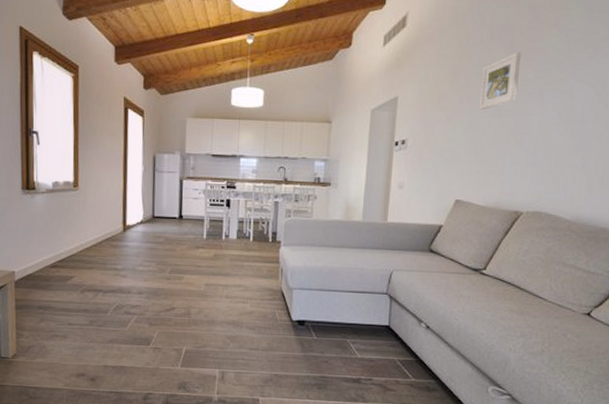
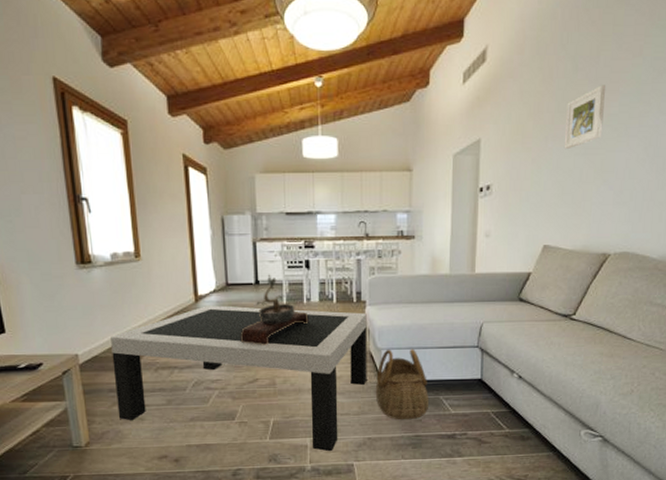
coffee table: none [44,235,281,385] -> present [111,305,367,452]
bonsai tree: none [161,210,226,276] -> present [240,274,309,345]
basket: none [284,289,337,361] -> present [375,348,430,420]

